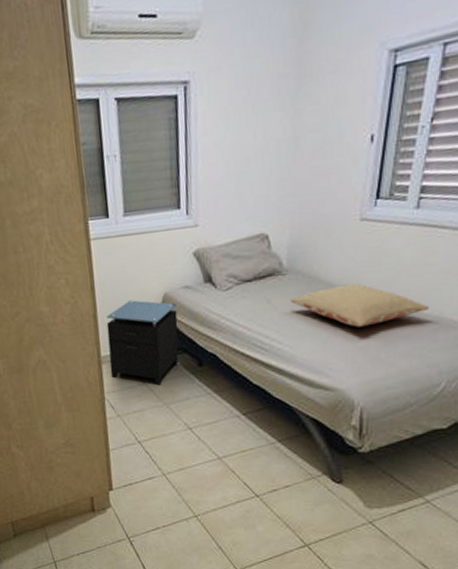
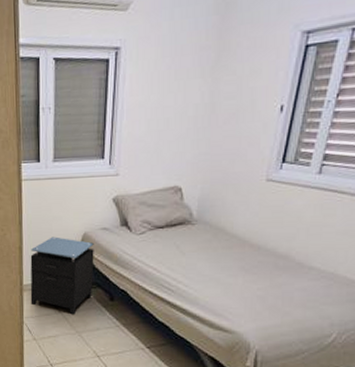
pillow: present [290,283,428,327] -> none [197,237,324,277]

